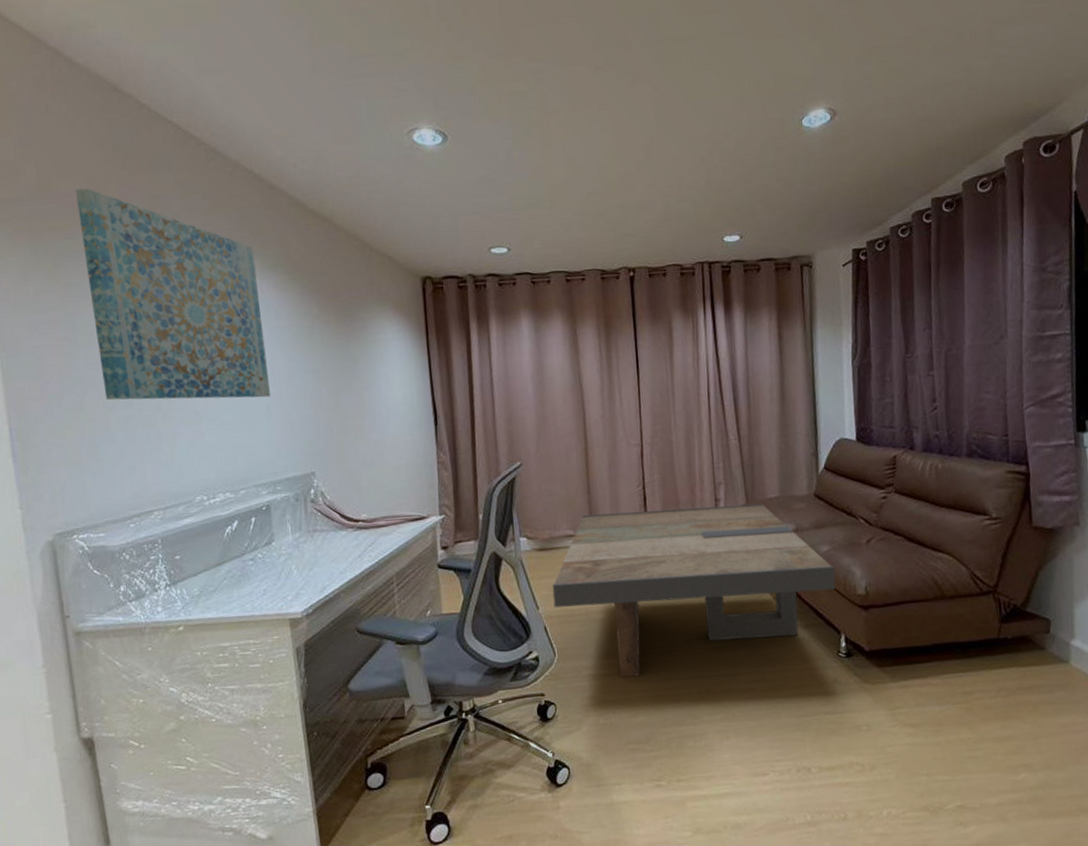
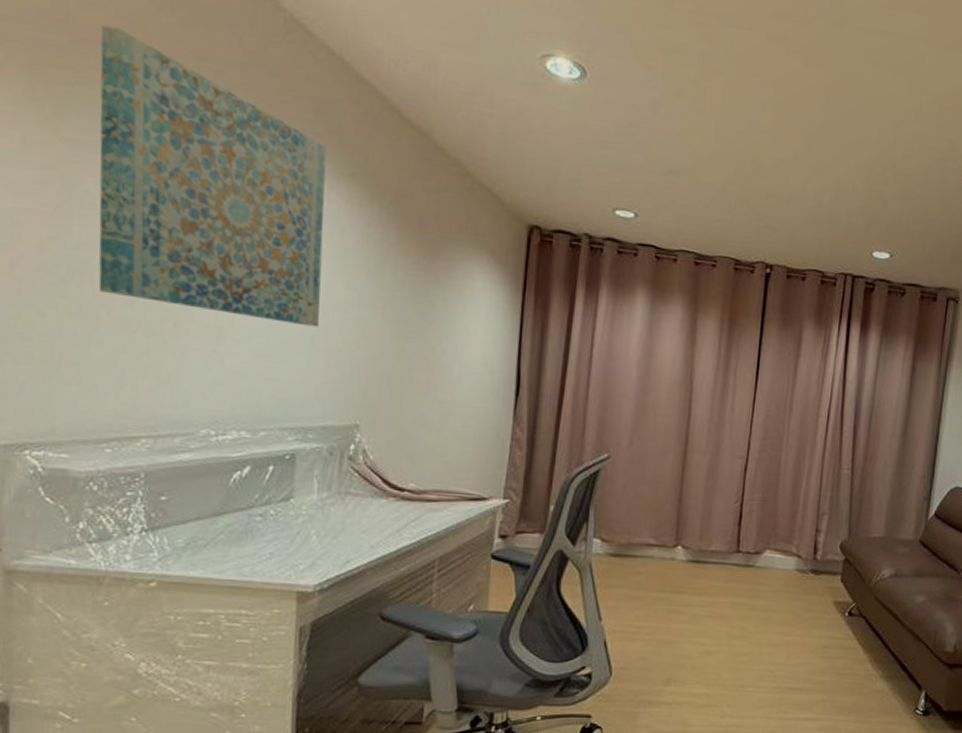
coffee table: present [552,503,836,678] -> none [619,524,928,708]

